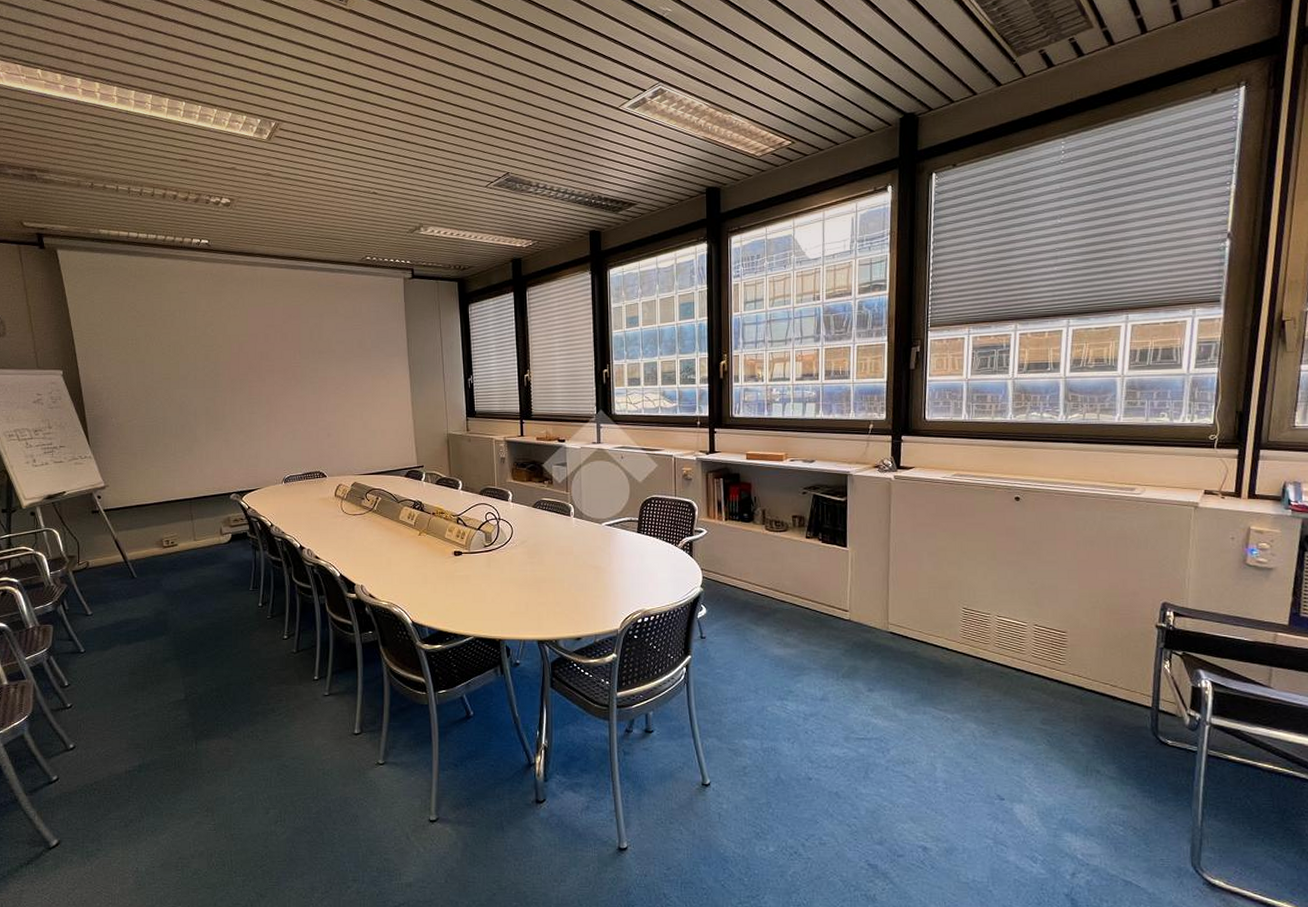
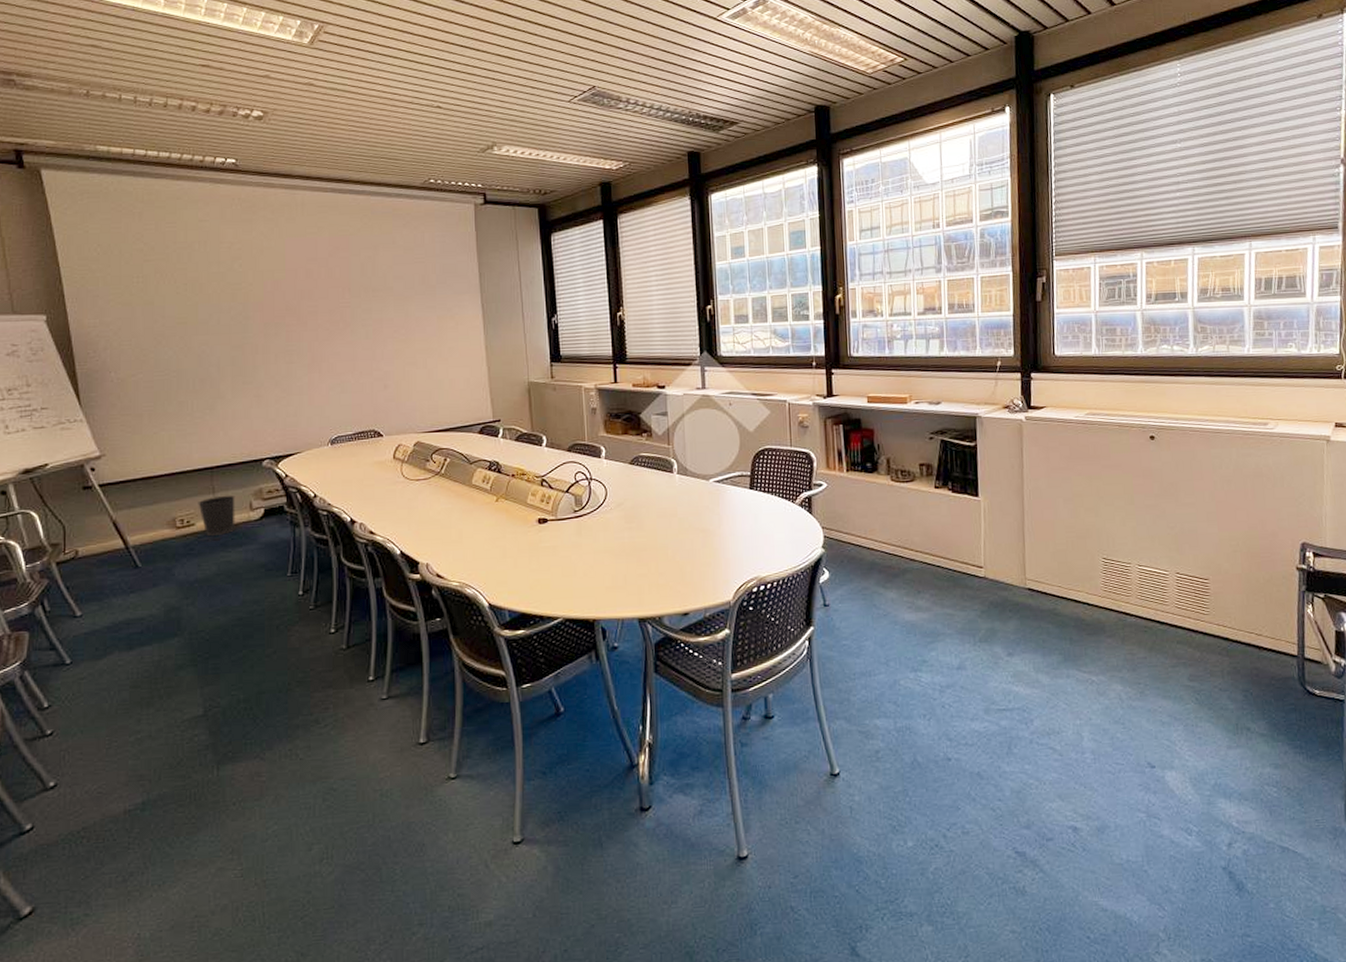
wastebasket: none [180,522,209,555] -> present [198,495,235,537]

